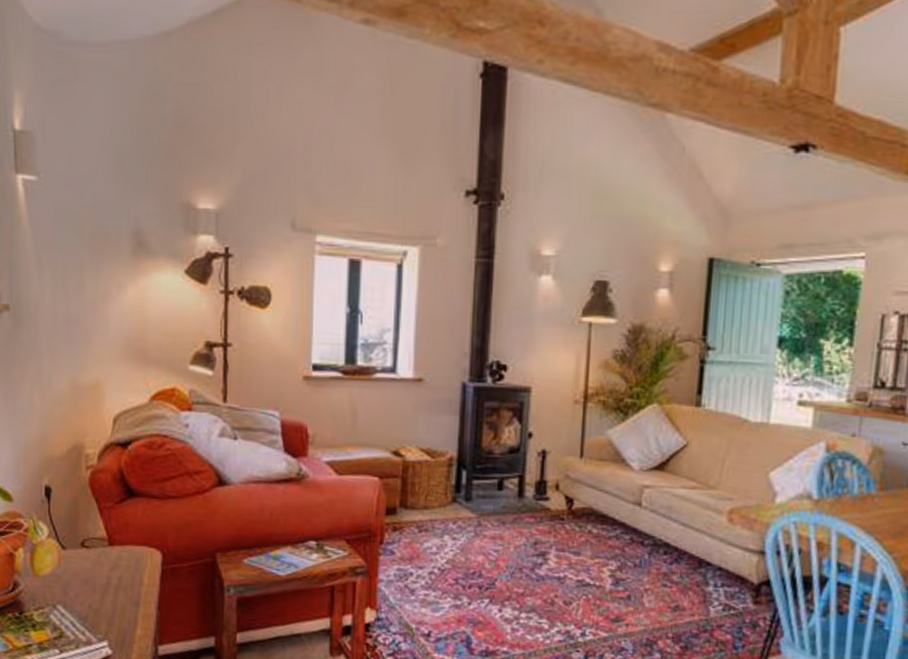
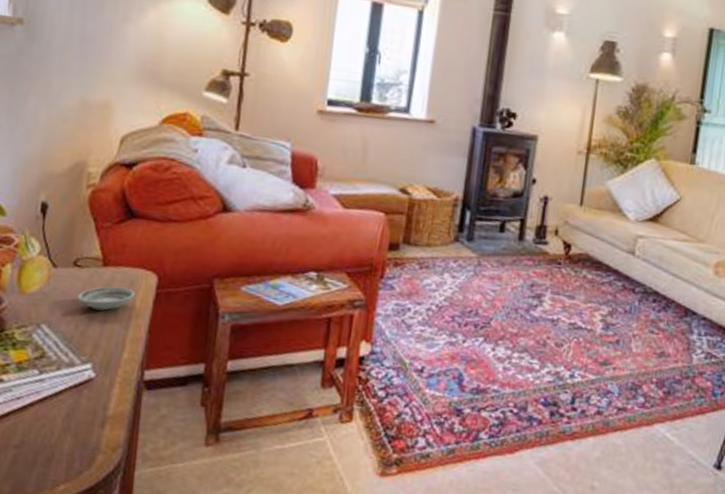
saucer: none [87,565,143,589] -> present [76,286,136,311]

